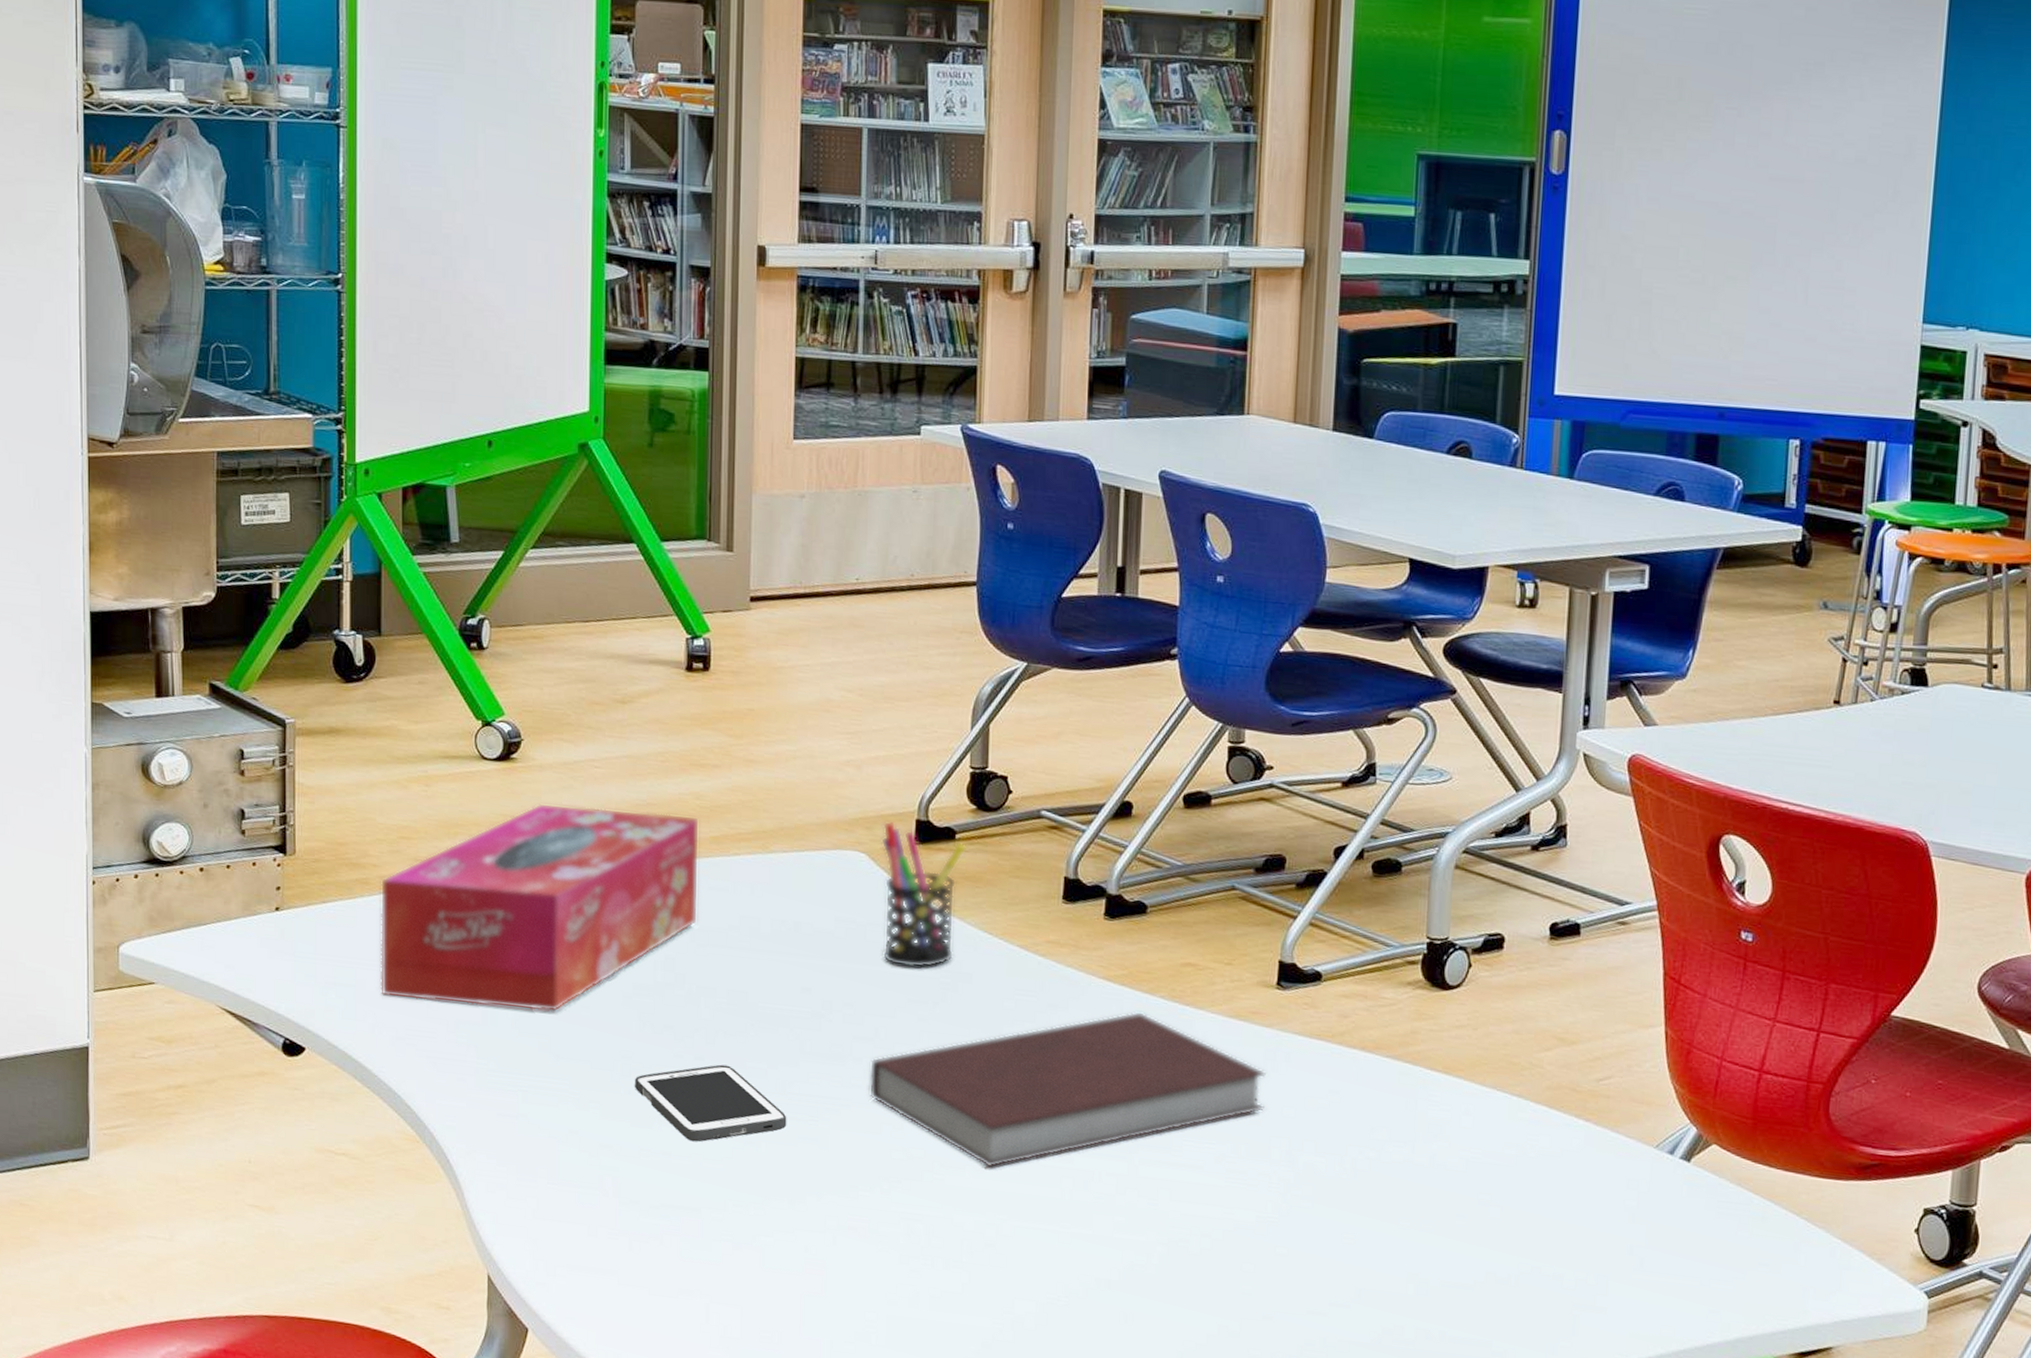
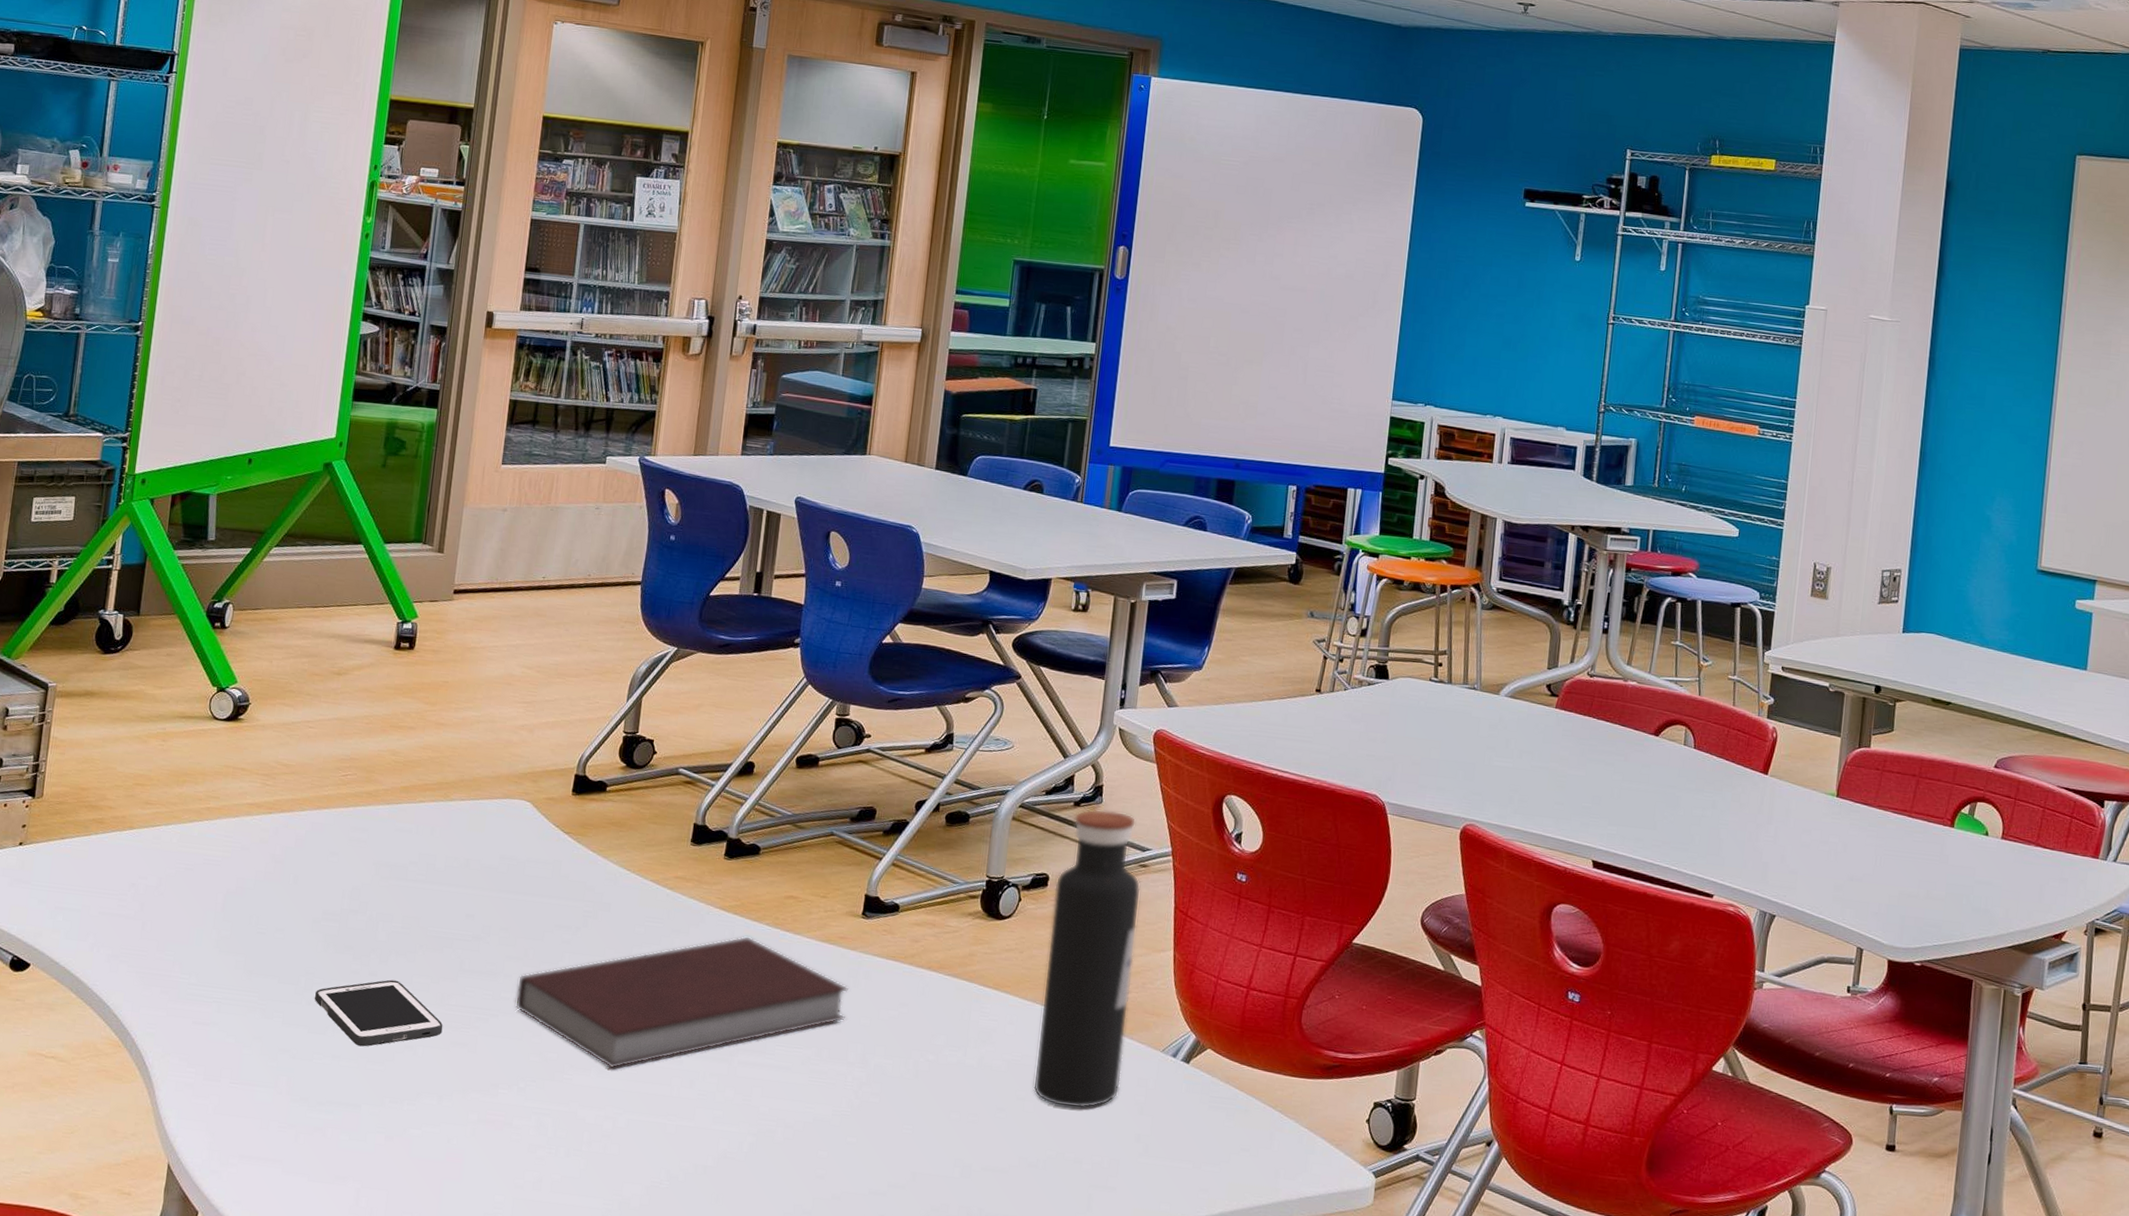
tissue box: present [381,802,700,1012] -> none [103,756,394,934]
pen holder: present [881,821,966,969] -> none [537,775,615,899]
water bottle: none [1498,854,1621,1216] -> present [1033,809,1141,1109]

